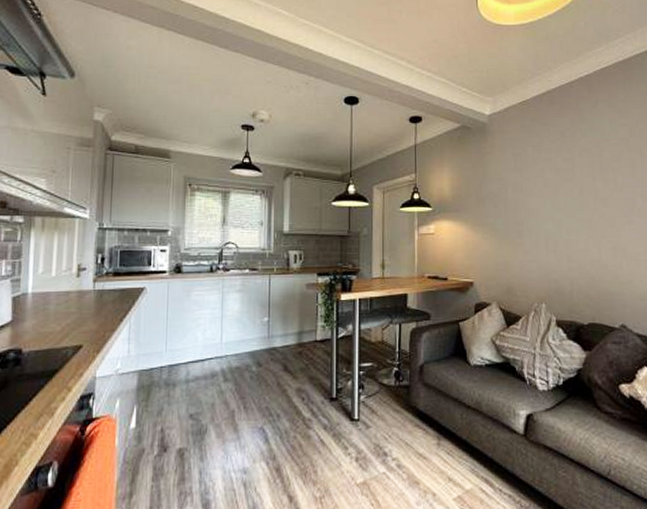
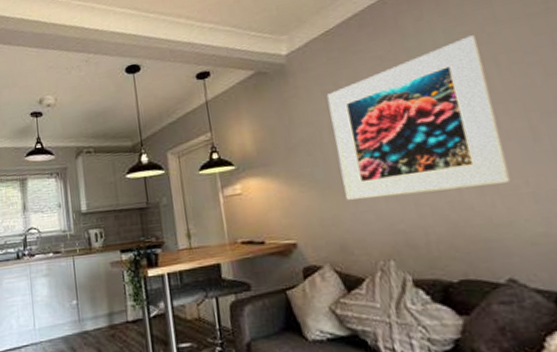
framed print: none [515,128,636,251] -> present [326,35,512,200]

